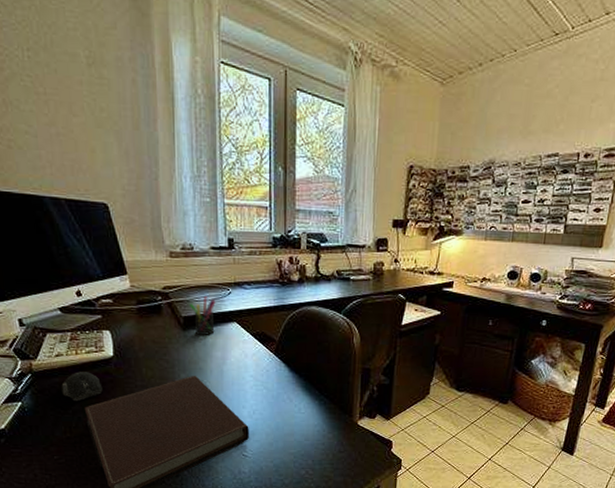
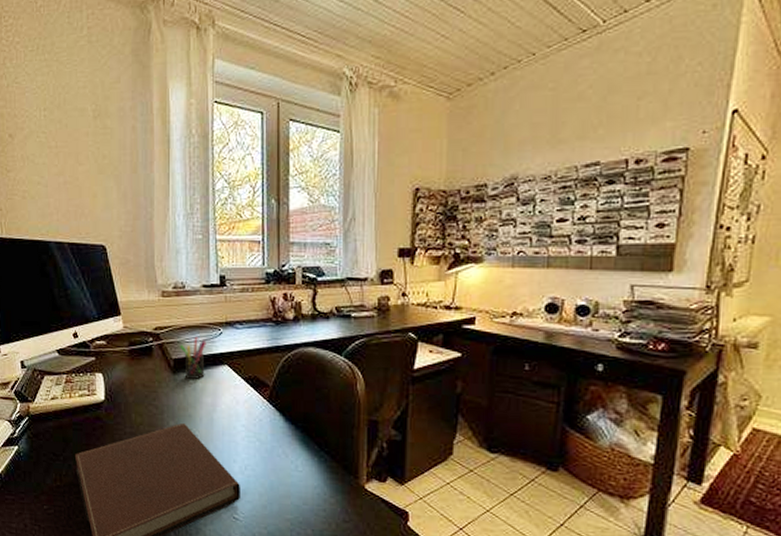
computer mouse: present [61,371,103,402] -> none [55,416,93,448]

